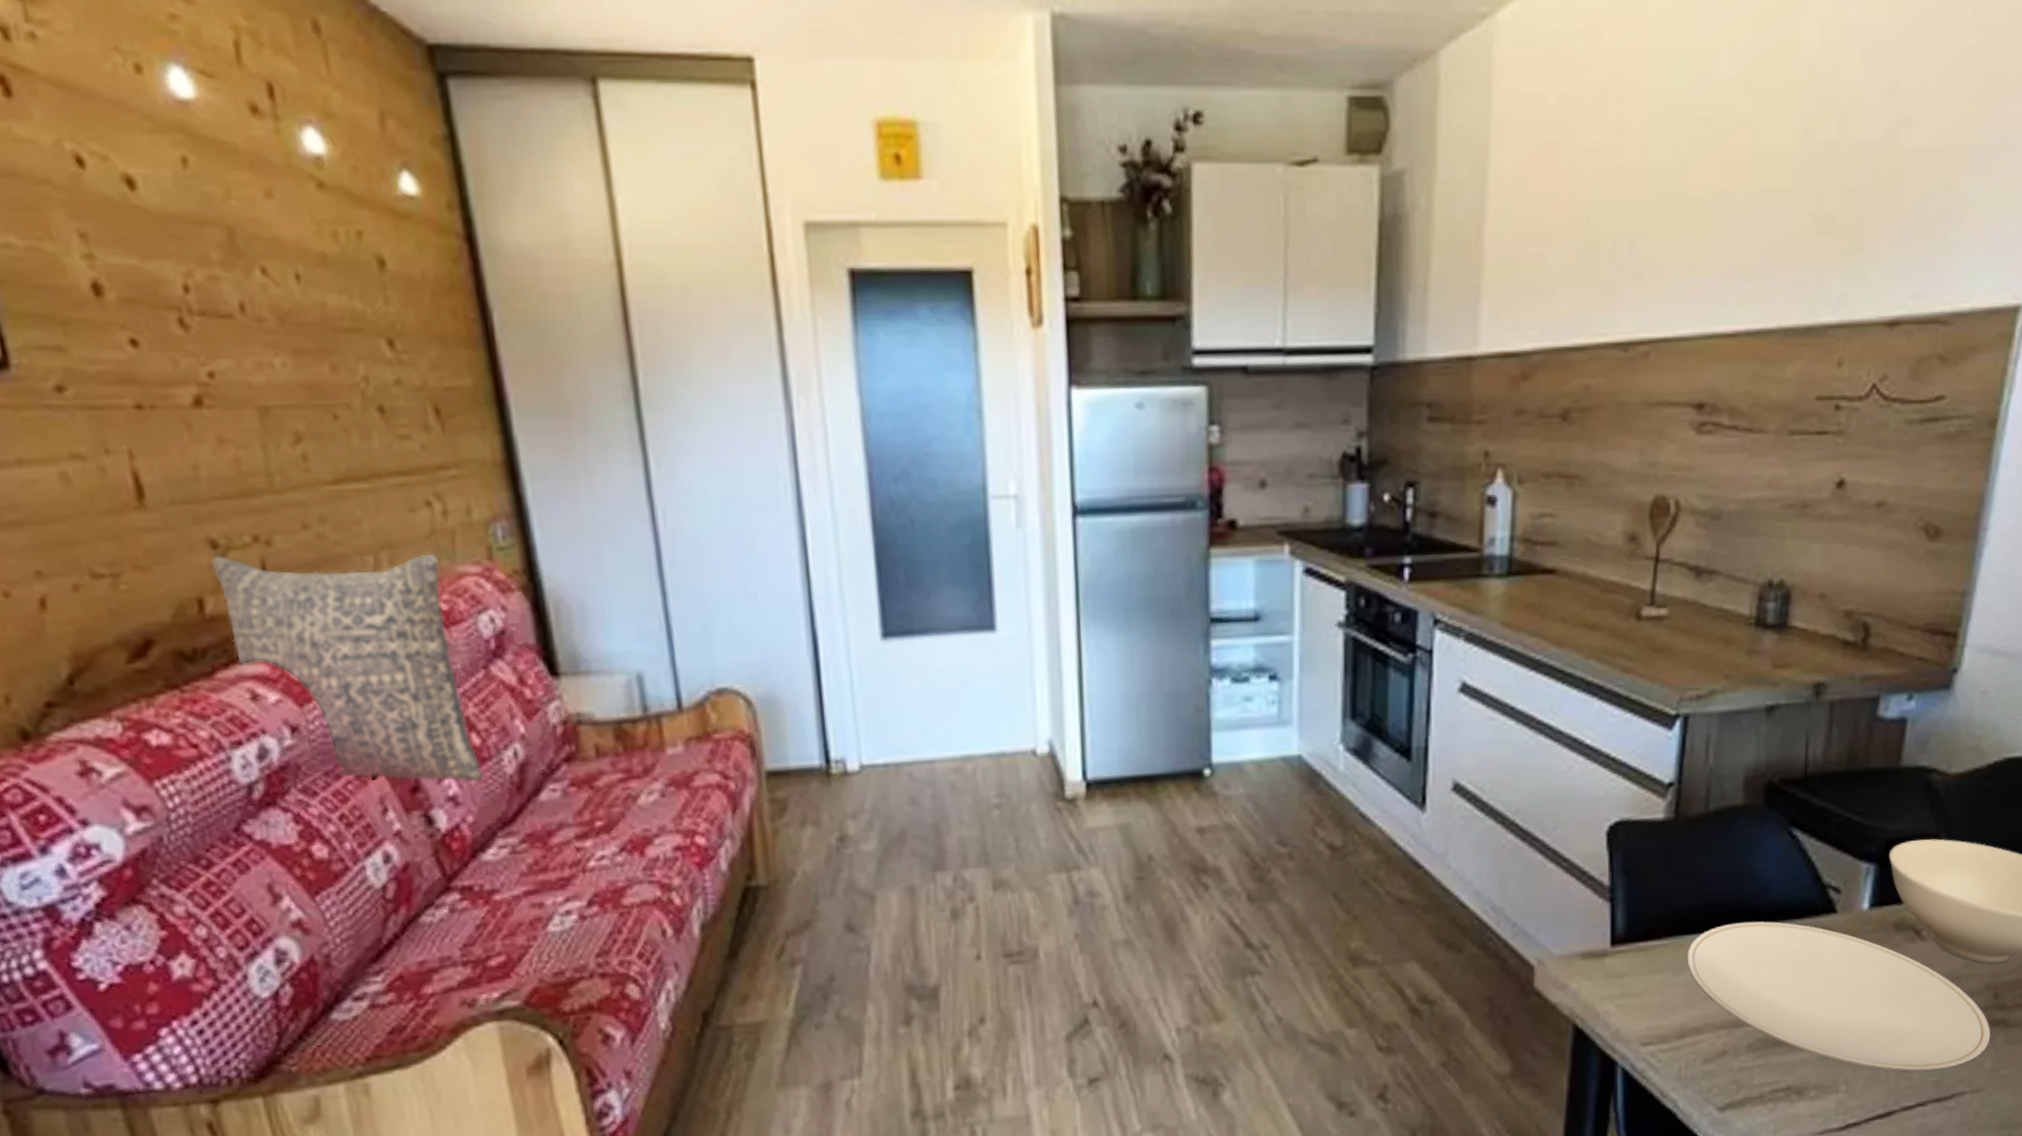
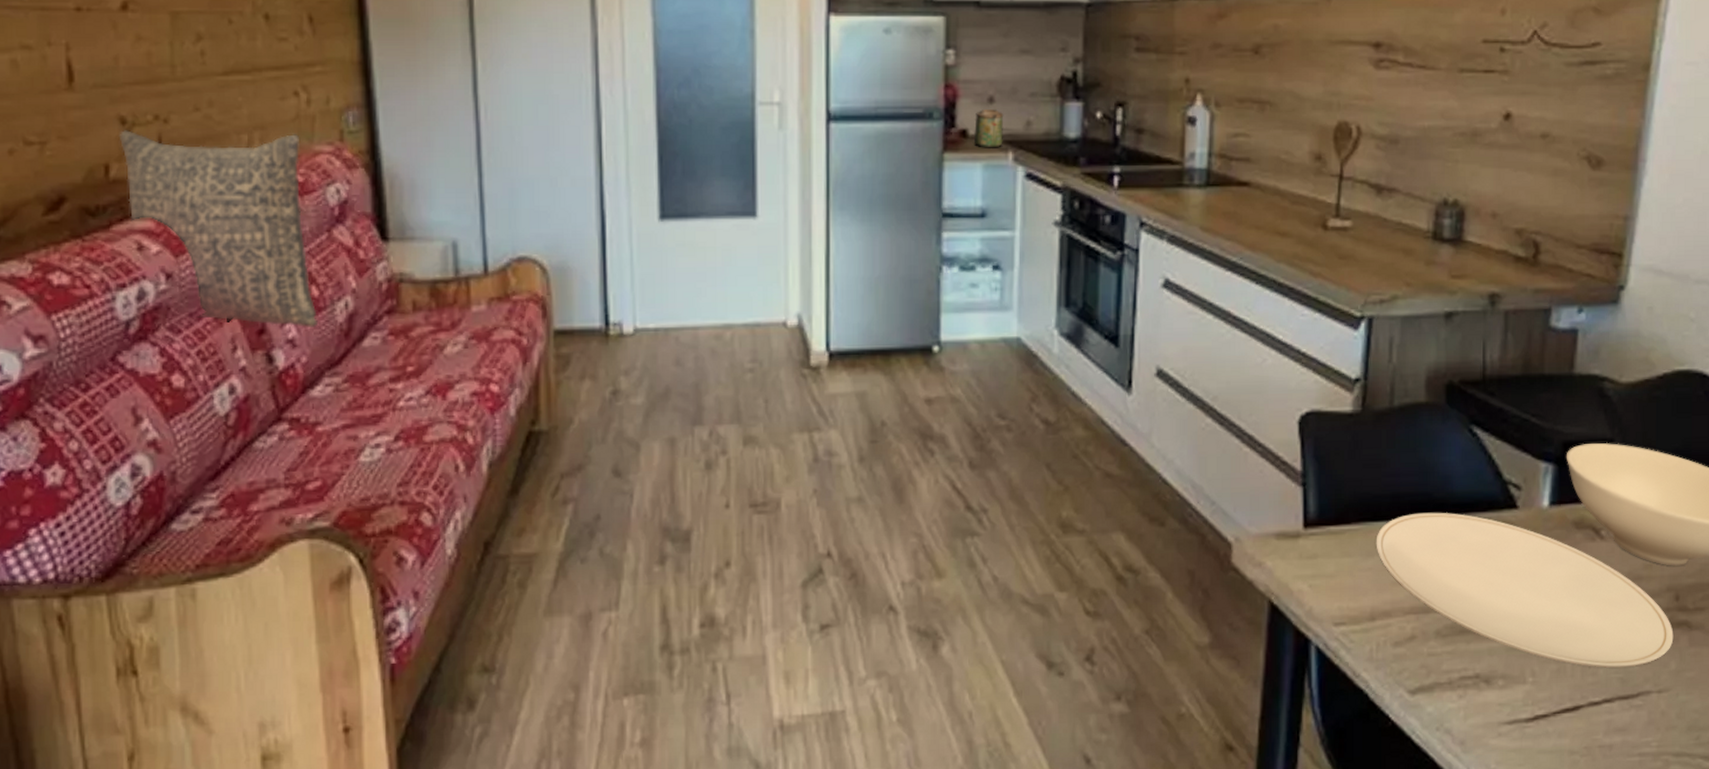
canister: none [1244,494,1278,541] -> present [974,108,1004,148]

